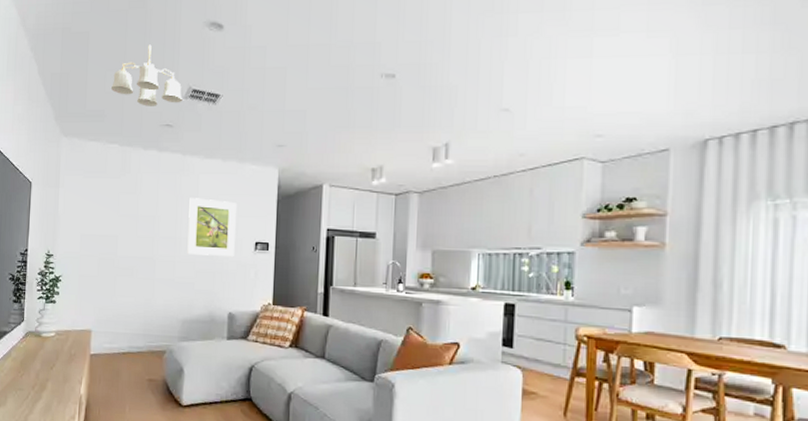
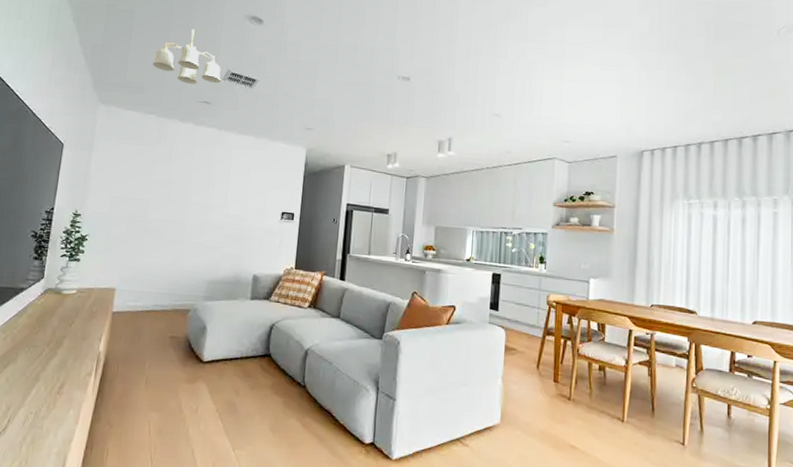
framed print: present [187,198,236,256] -> none [217,169,266,224]

